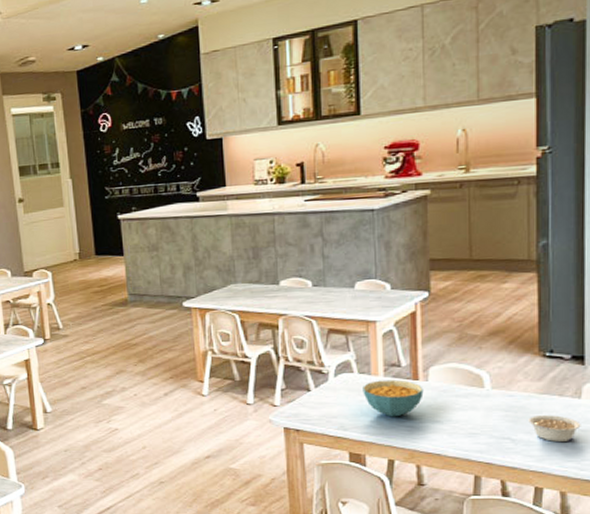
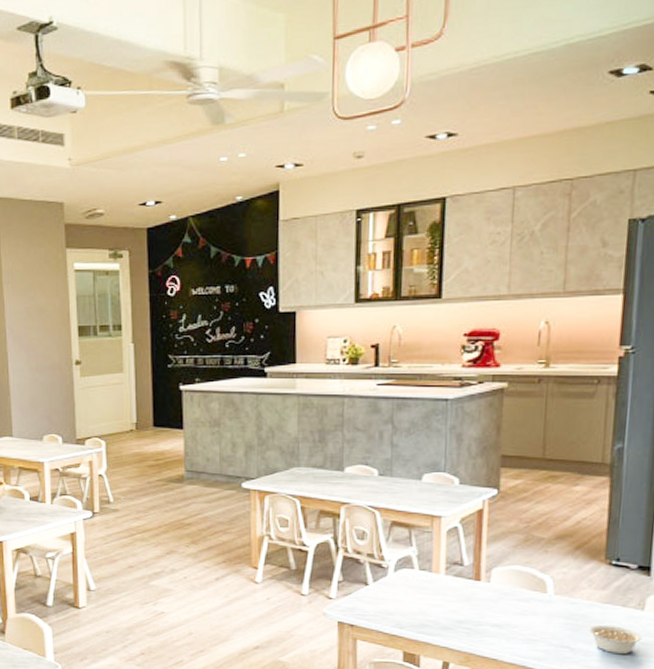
cereal bowl: present [363,380,424,417] -> none [422,578,485,618]

